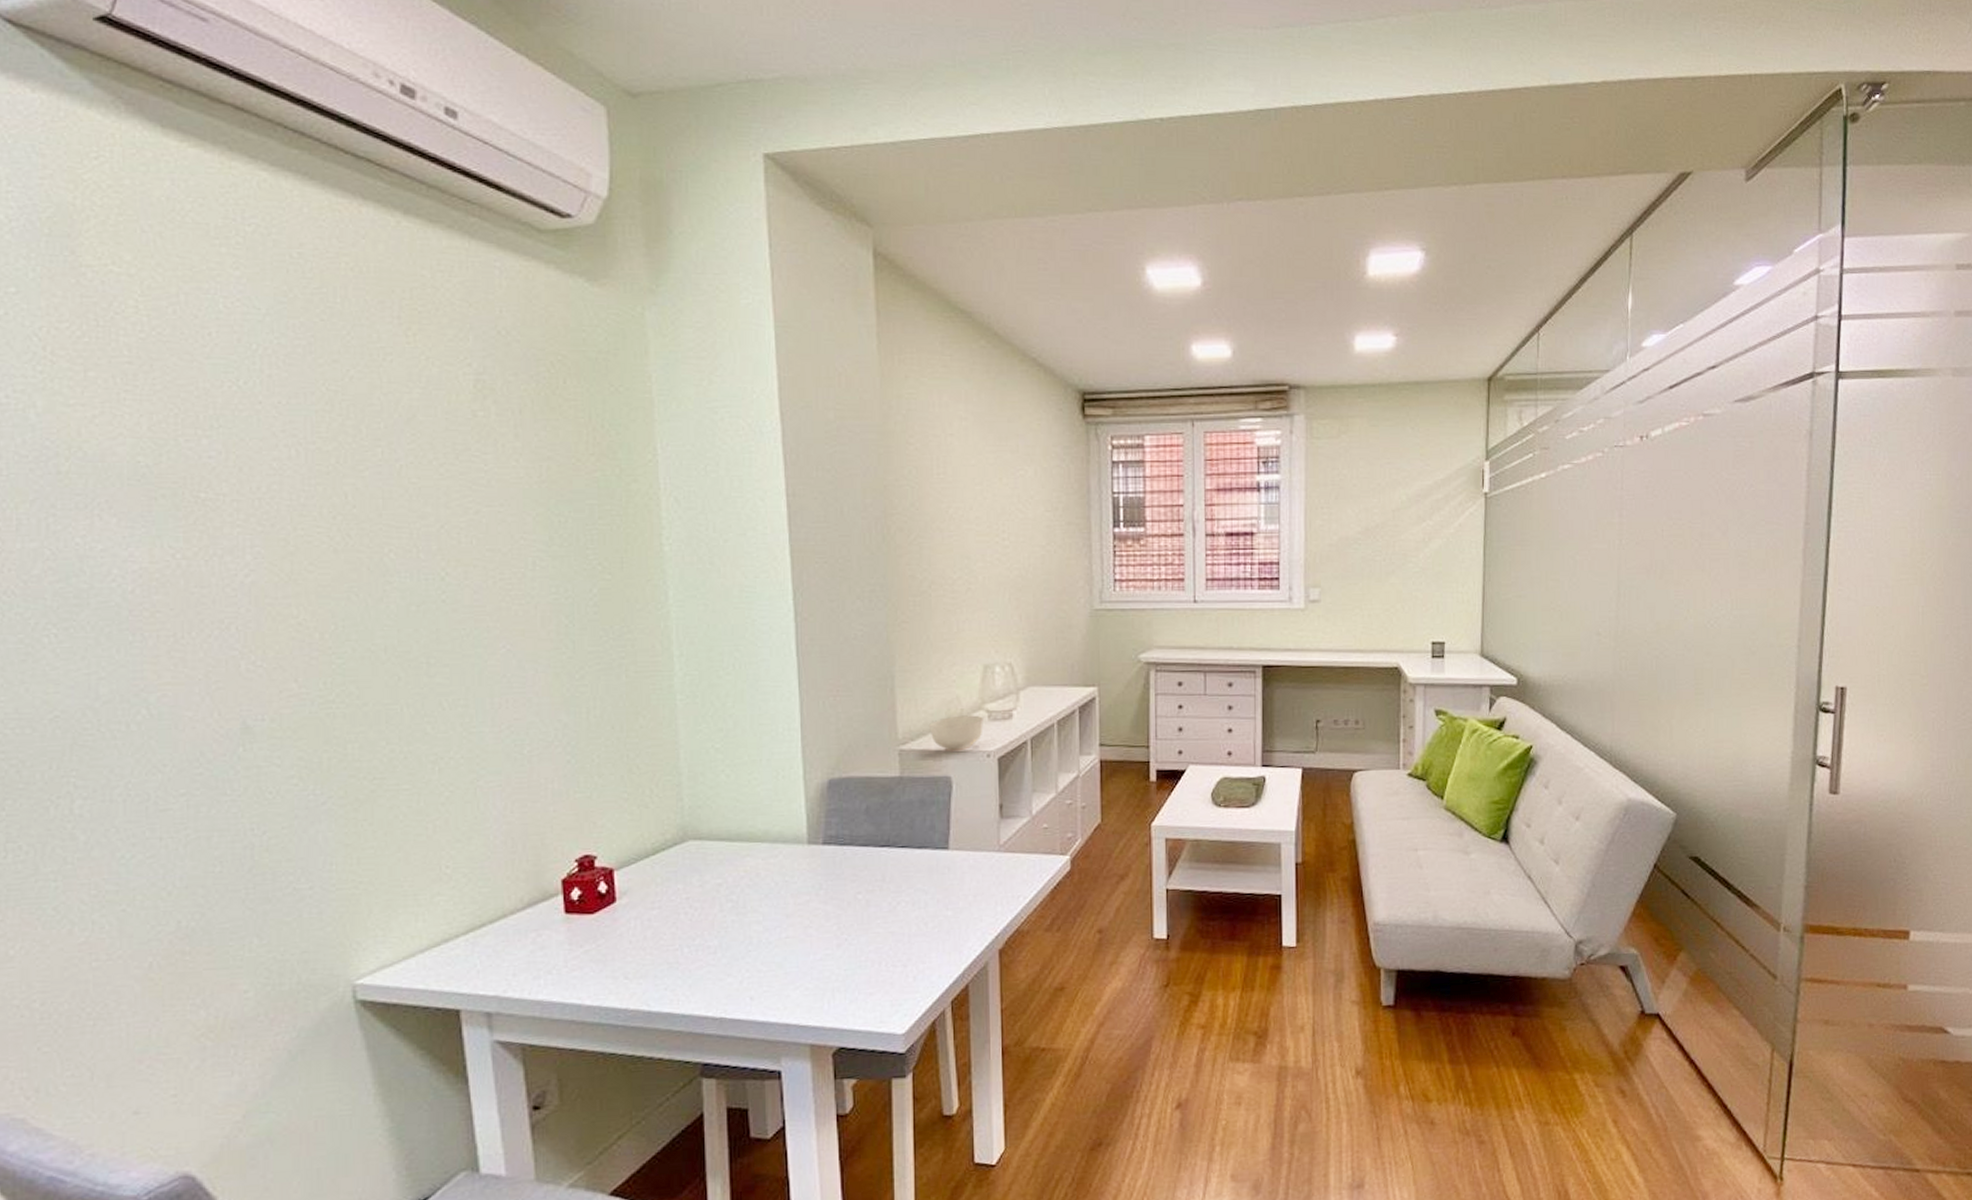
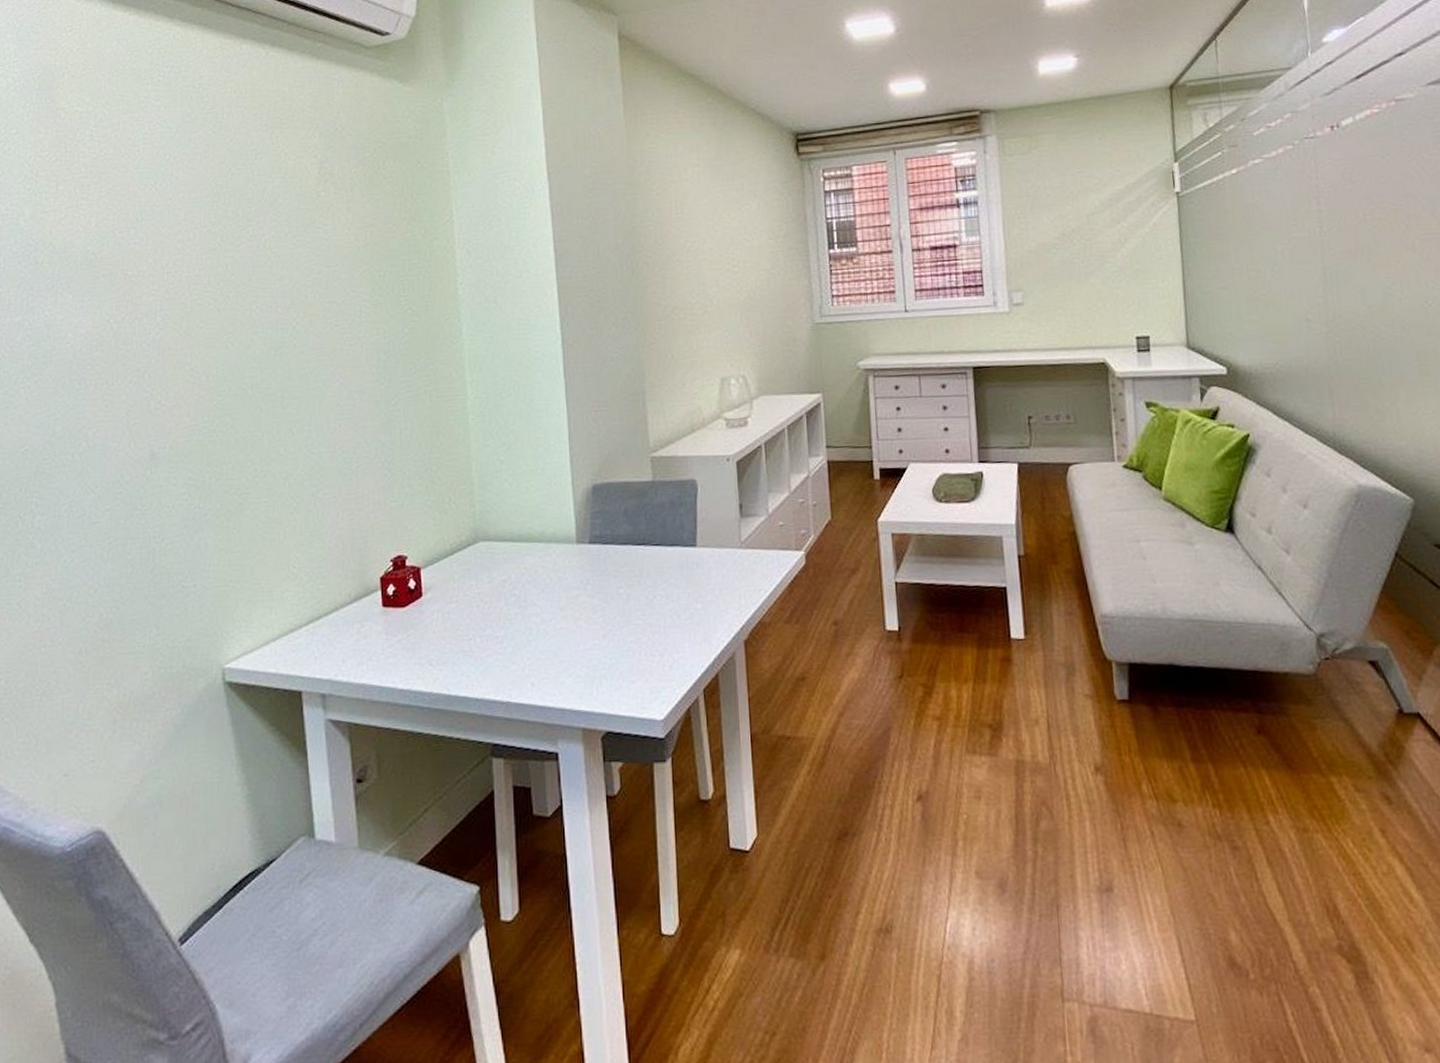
bowl: present [929,715,983,752] -> none [676,423,723,457]

